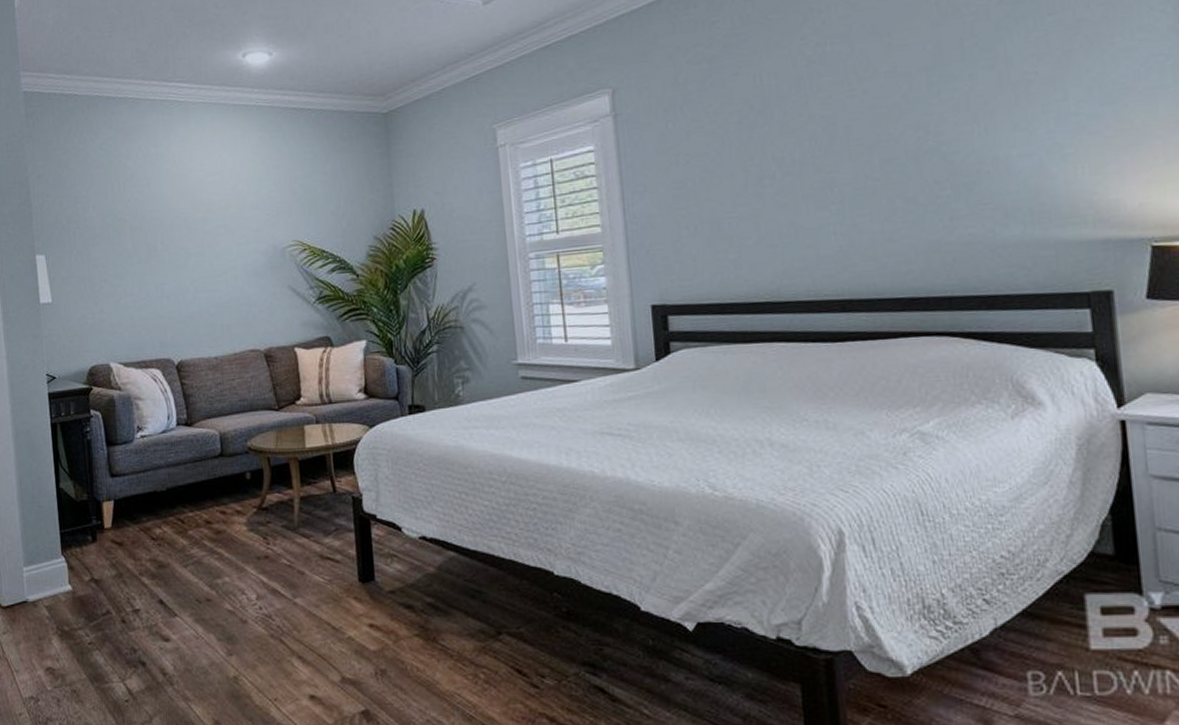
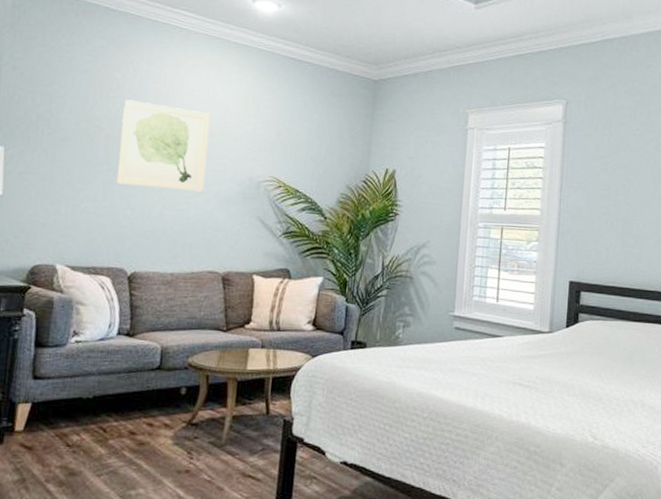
wall art: none [140,184,231,274] -> present [116,99,210,192]

